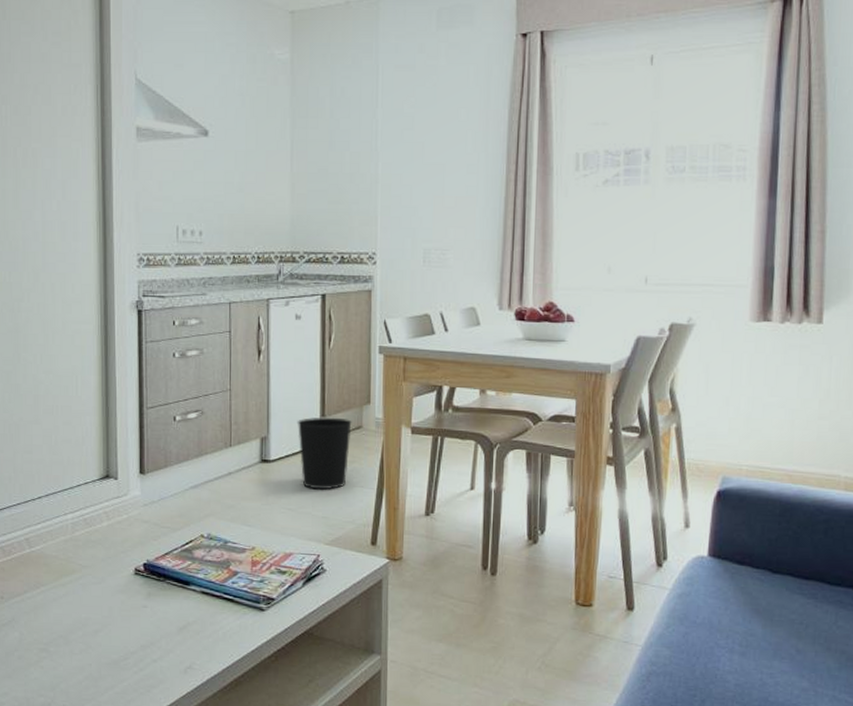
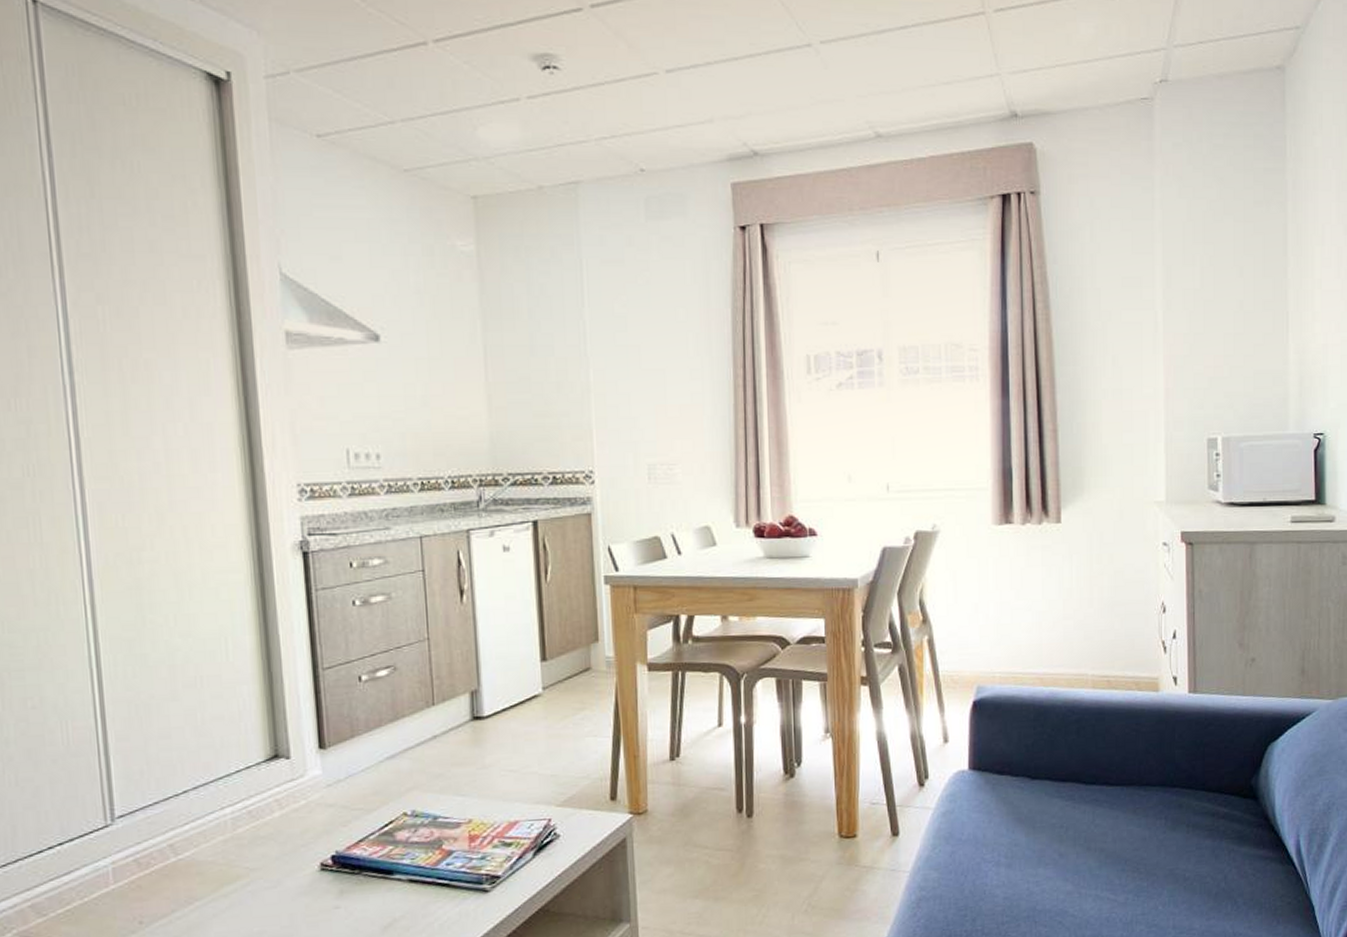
wastebasket: present [297,417,352,490] -> none [513,660,579,745]

